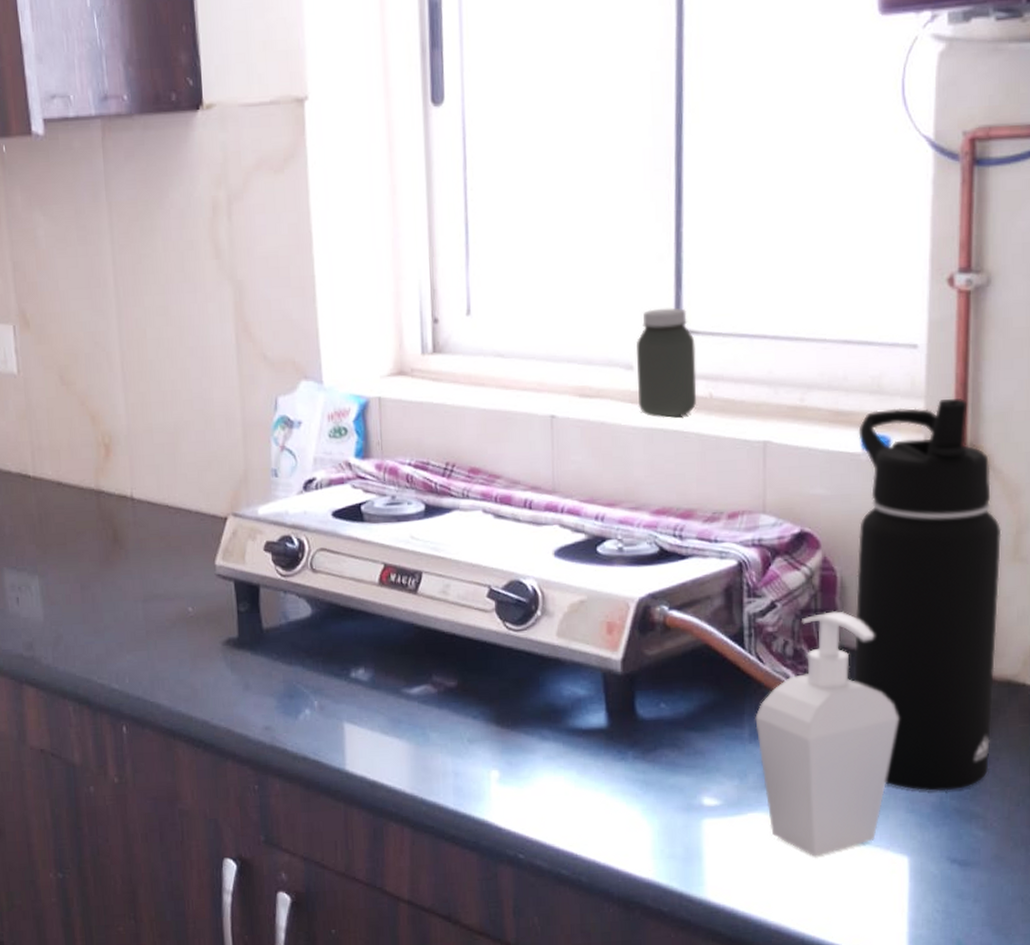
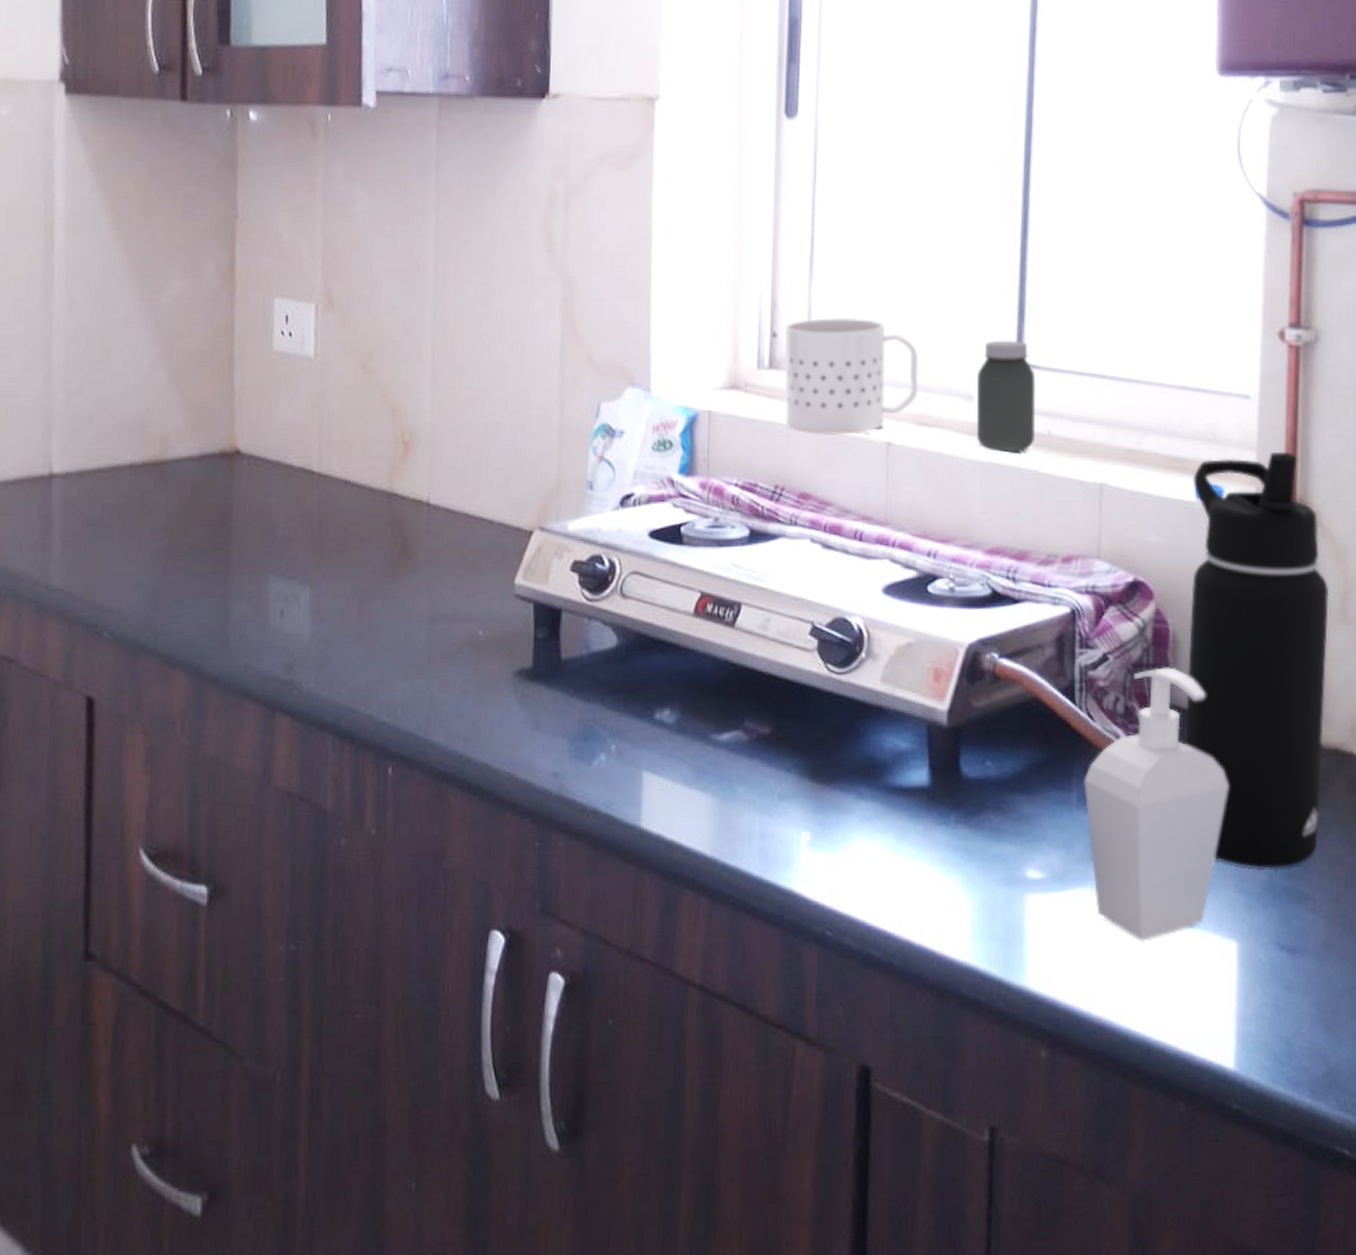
mug: none [445,297,579,413] -> present [784,317,919,435]

